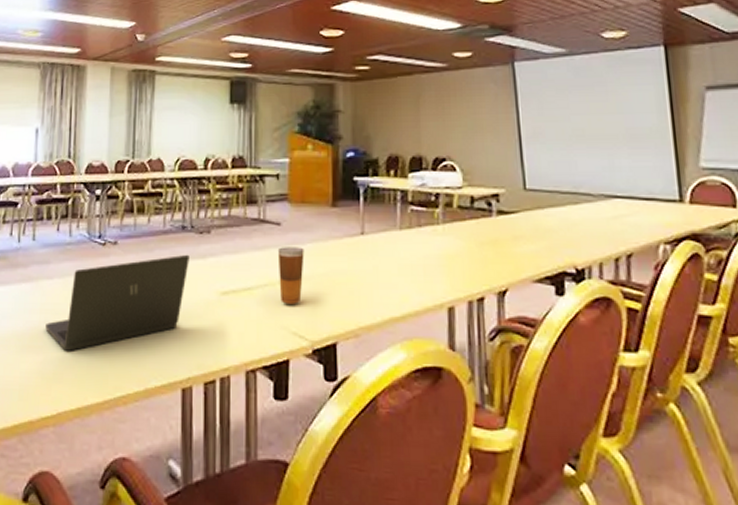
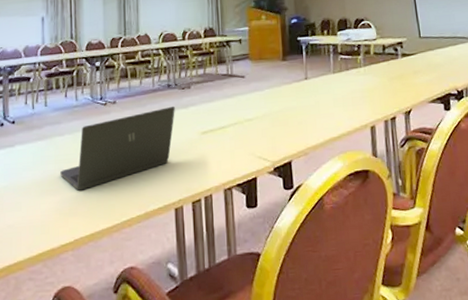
beverage cup: present [277,247,304,304] -> none [243,92,264,136]

